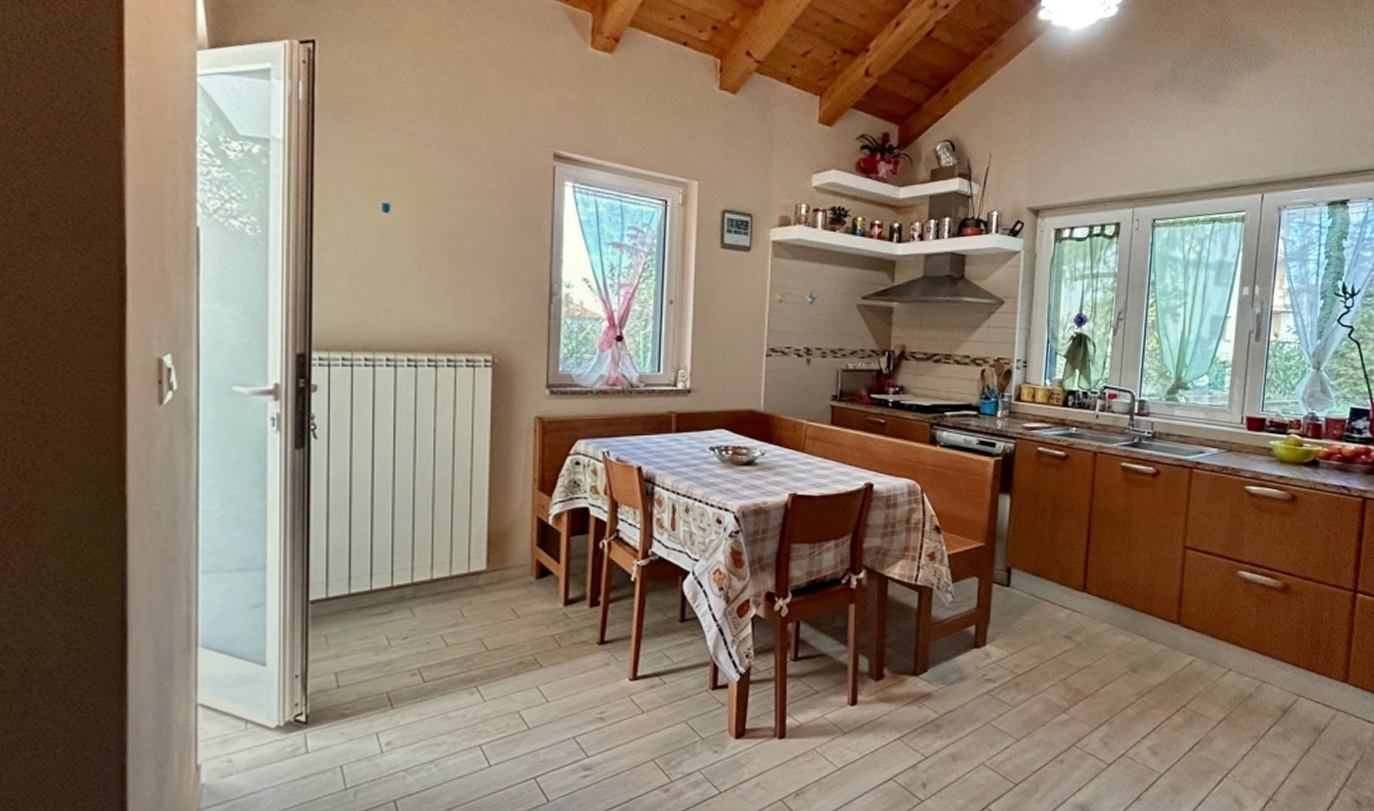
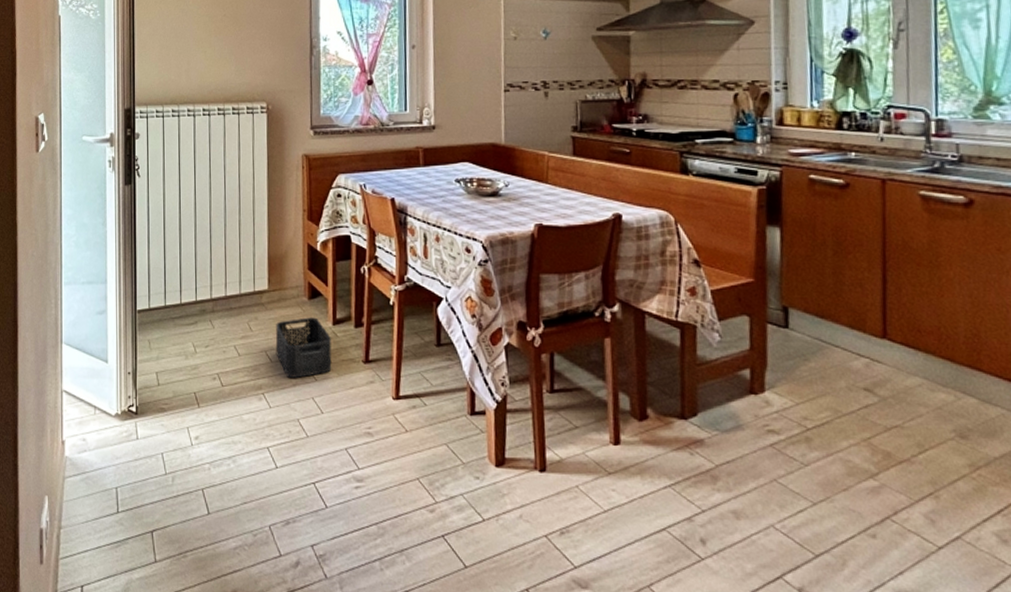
storage bin: none [493,598,561,666] -> present [275,317,332,378]

